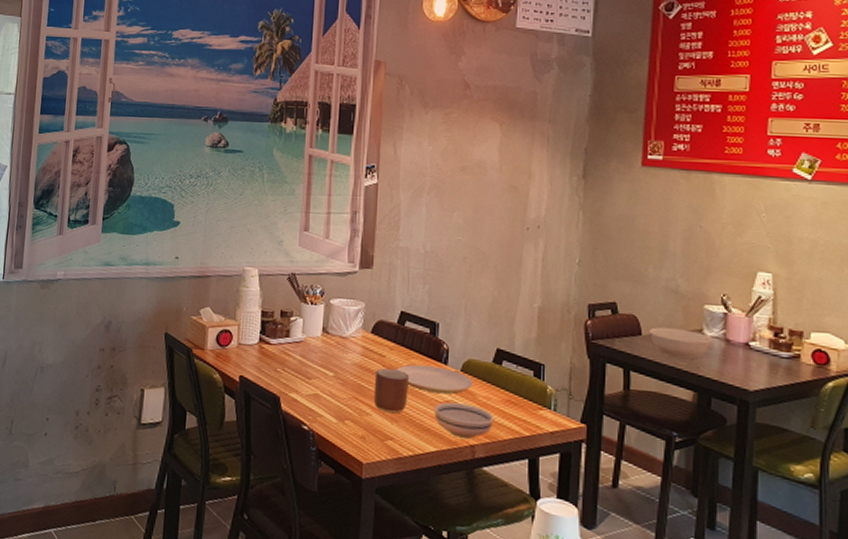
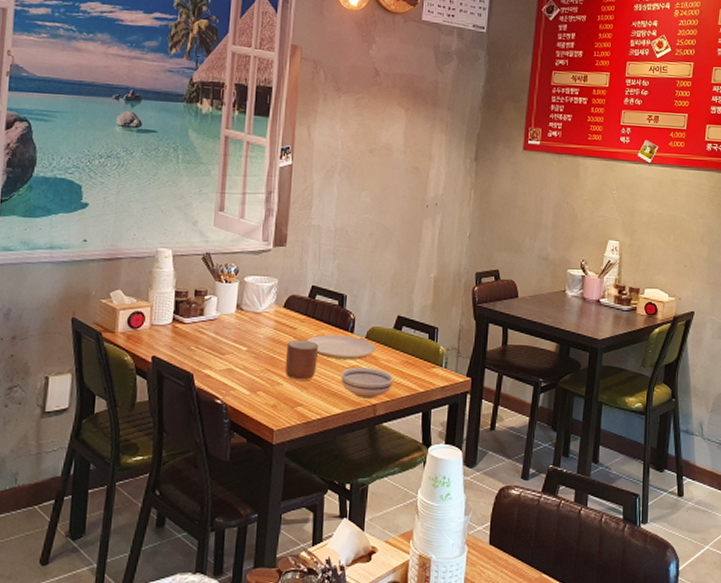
bowl: present [648,327,711,360] -> none [523,290,572,317]

